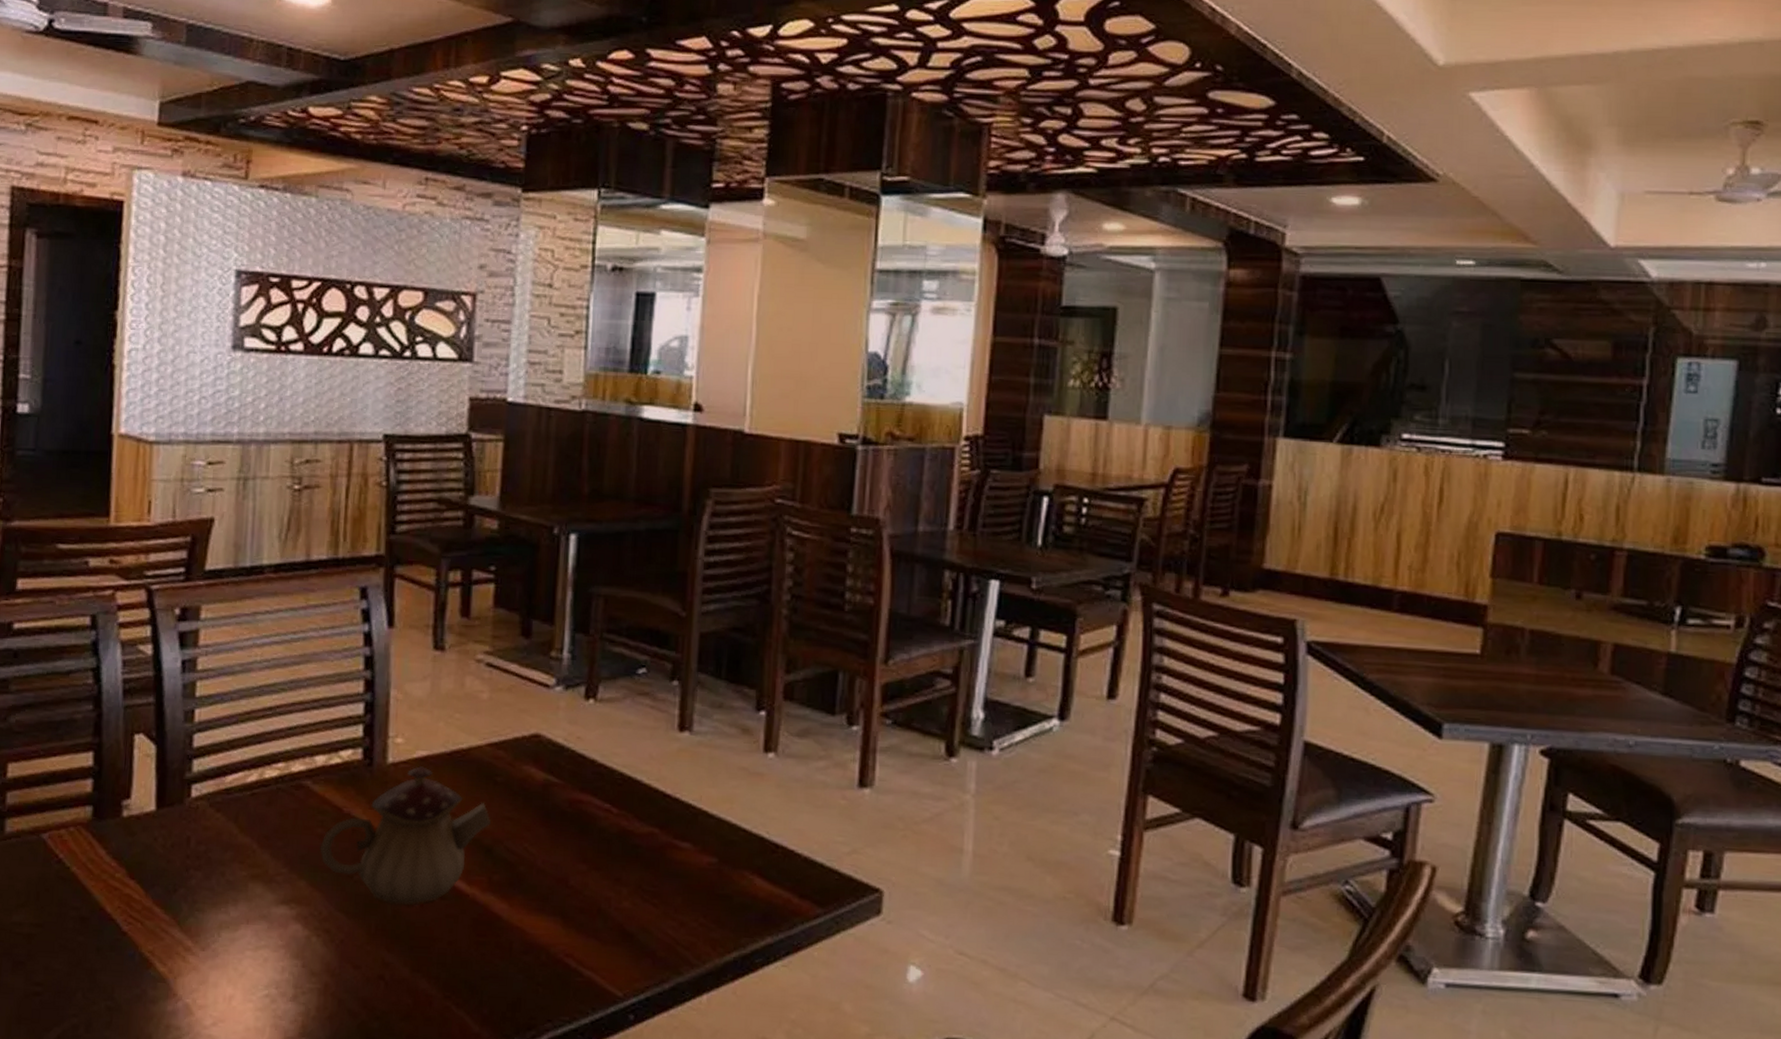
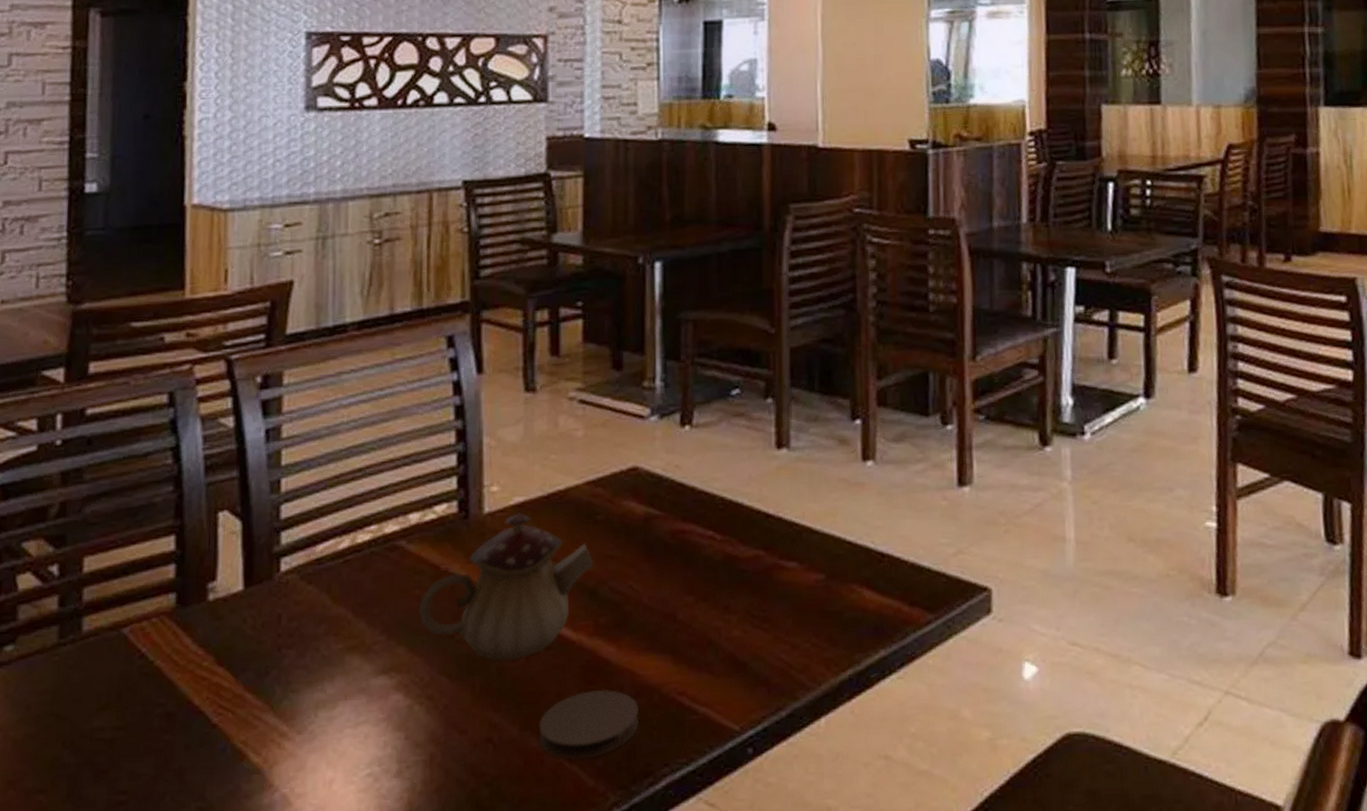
coaster: none [428,942,526,1006] -> present [539,689,638,760]

